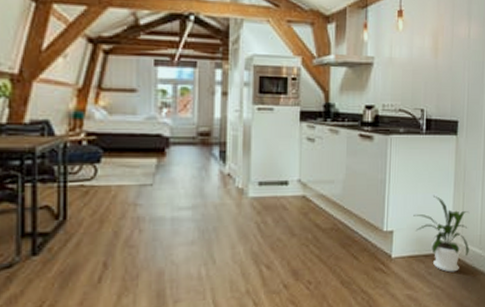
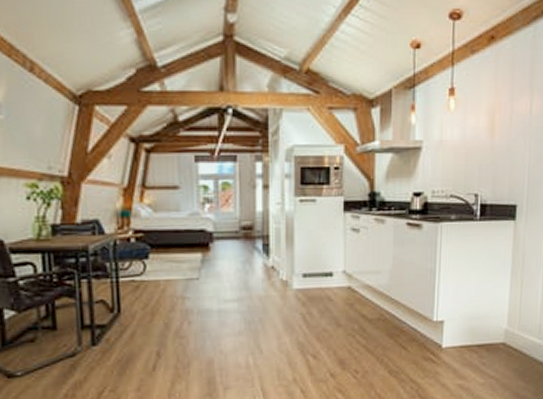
house plant: present [413,195,470,273] -> none [465,283,528,363]

